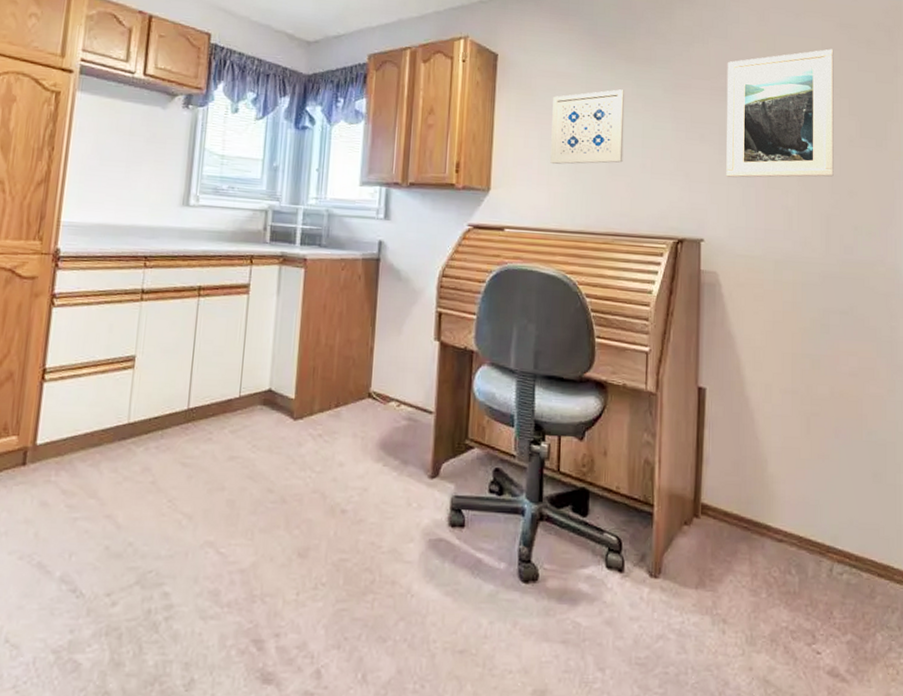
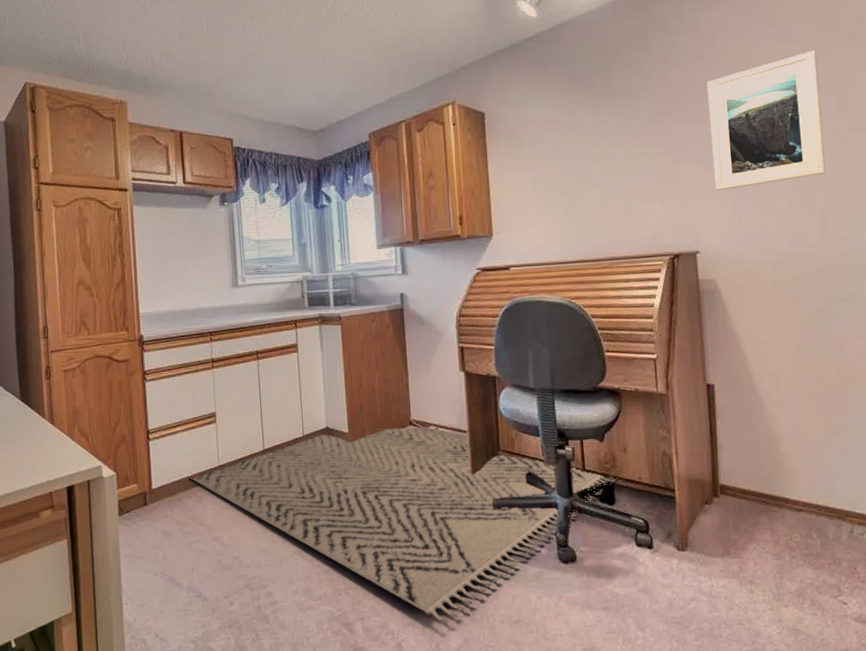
rug: none [89,397,594,650] -> present [191,427,618,625]
wall art: present [550,89,625,165] -> none [541,125,613,205]

